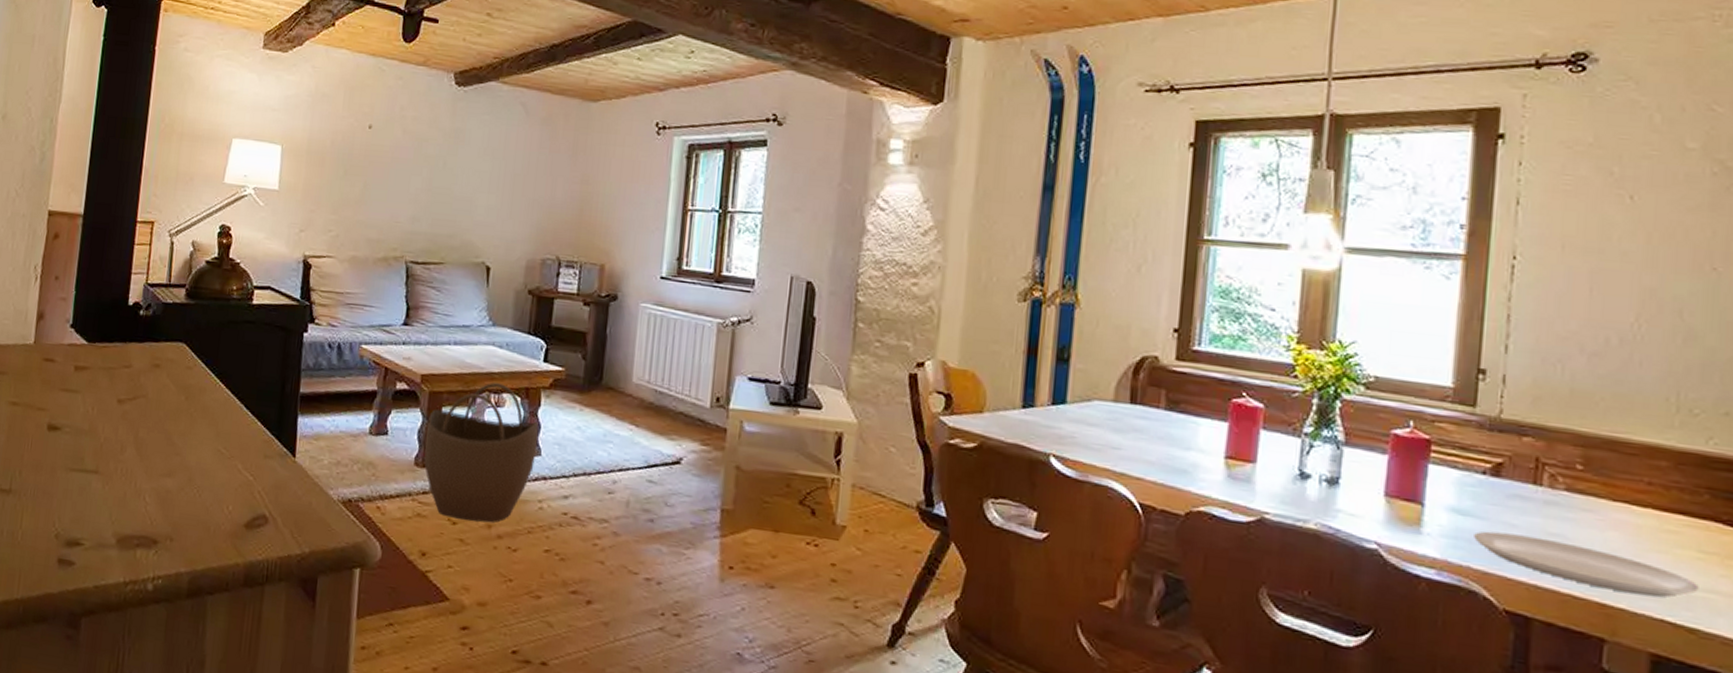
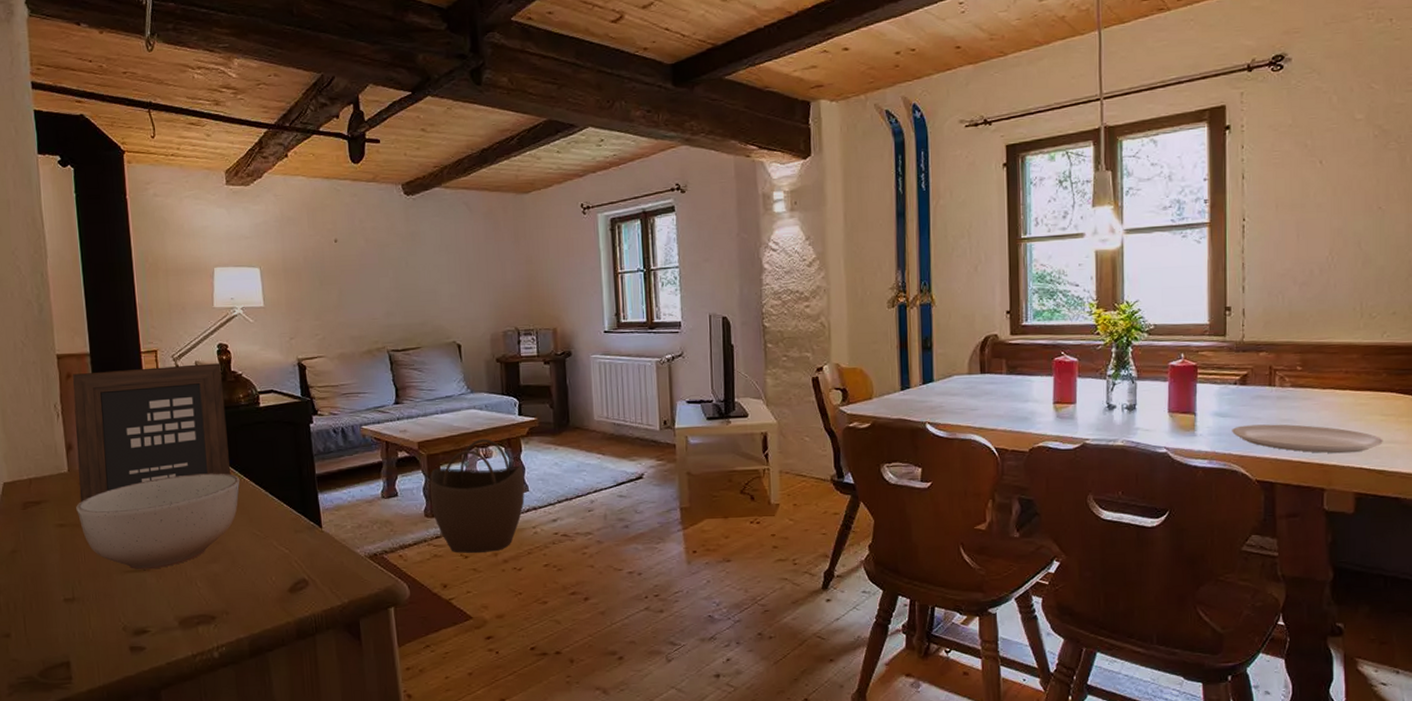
bowl: none [33,367,215,473] -> present [76,473,240,570]
picture frame: none [40,234,219,382] -> present [72,363,231,503]

